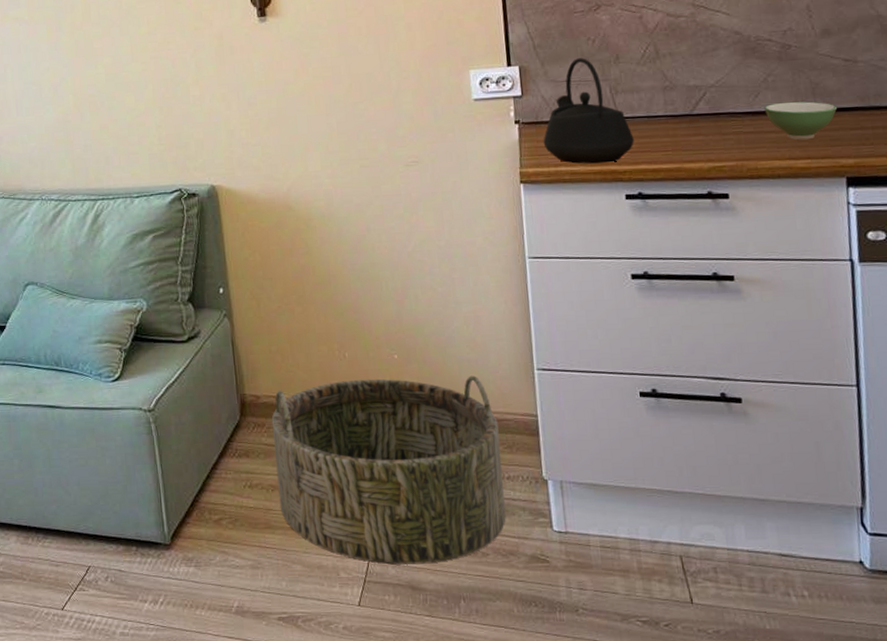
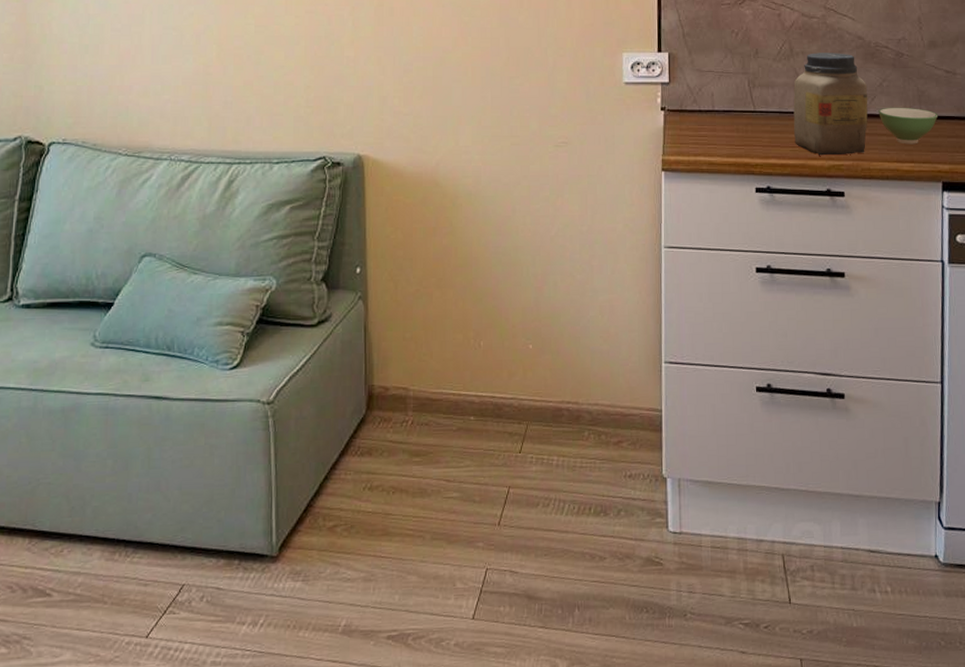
basket: present [271,375,506,565] -> none [399,368,625,572]
kettle: present [543,58,634,165] -> none [685,50,766,155]
jar: none [662,50,752,158] -> present [793,53,868,156]

